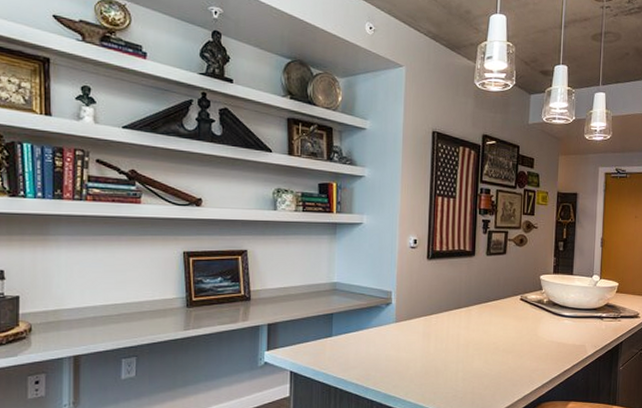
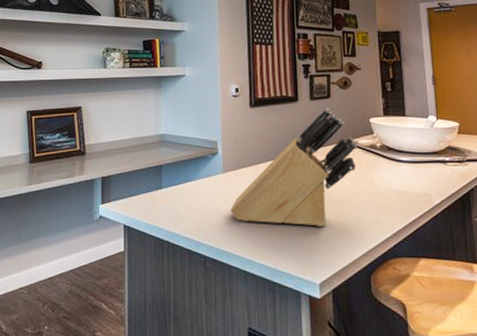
knife block: none [400,264,526,374] -> present [230,108,358,227]

